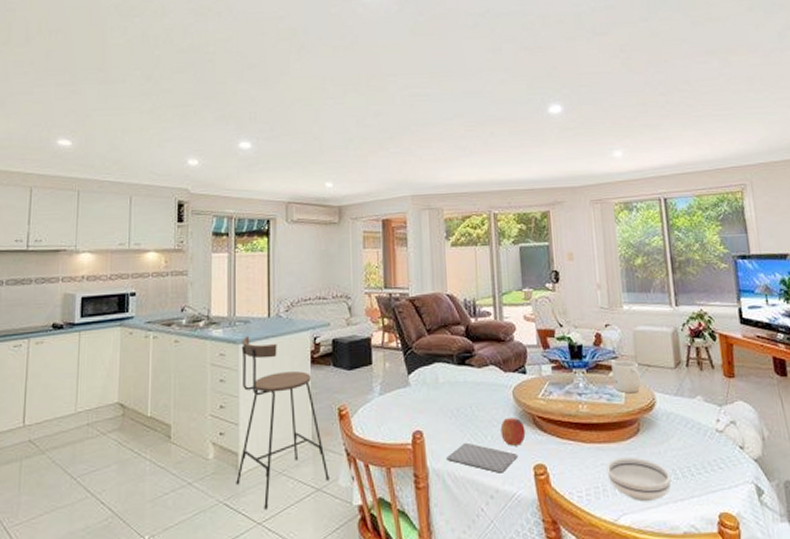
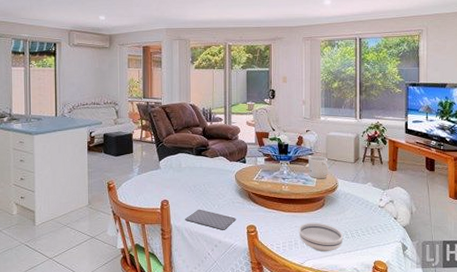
bar stool: present [236,335,330,509] -> none [33,129,101,249]
fruit: present [500,418,526,446] -> none [225,193,243,212]

